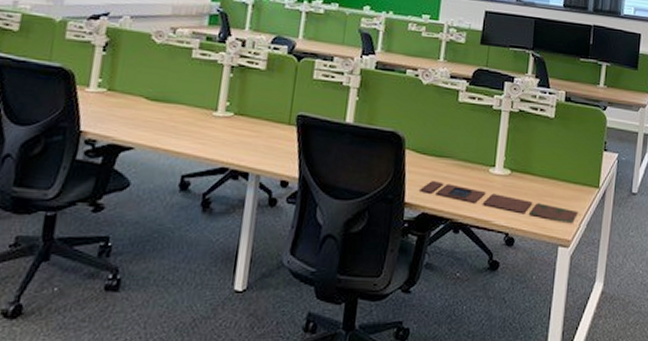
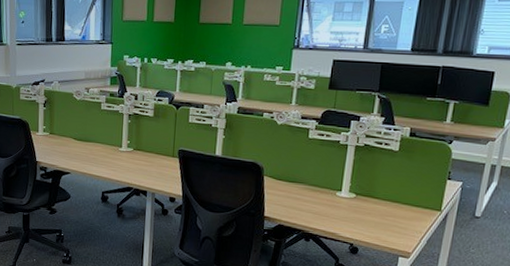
papers: present [418,181,578,224] -> none [275,201,419,240]

